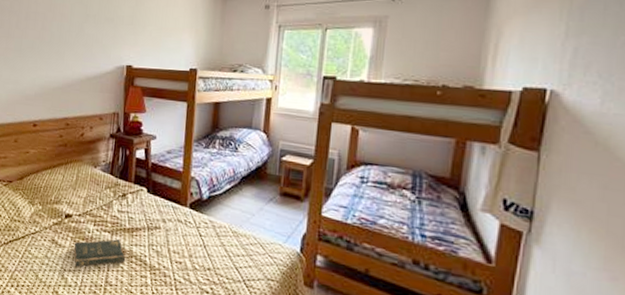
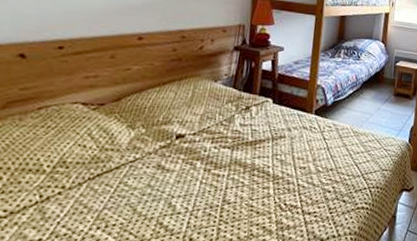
bible: present [73,238,125,267] -> none [185,153,247,191]

